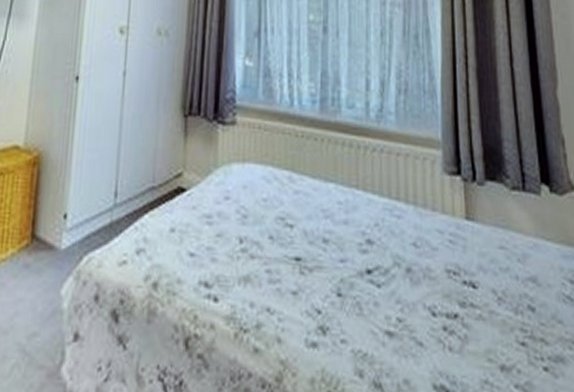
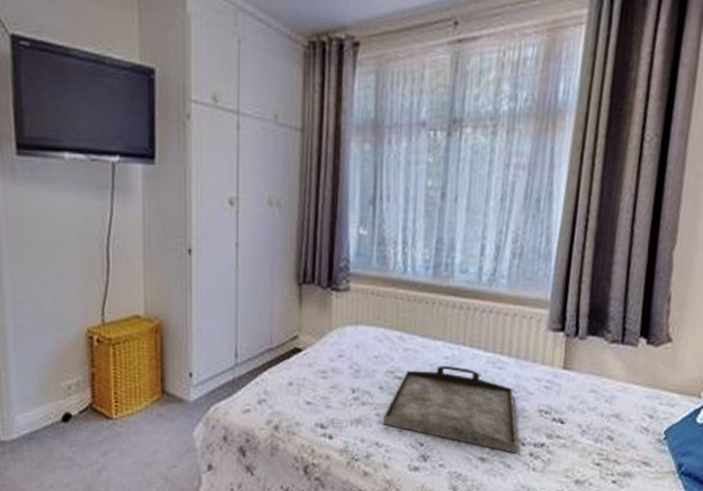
serving tray: none [274,211,428,327] -> present [382,365,518,454]

